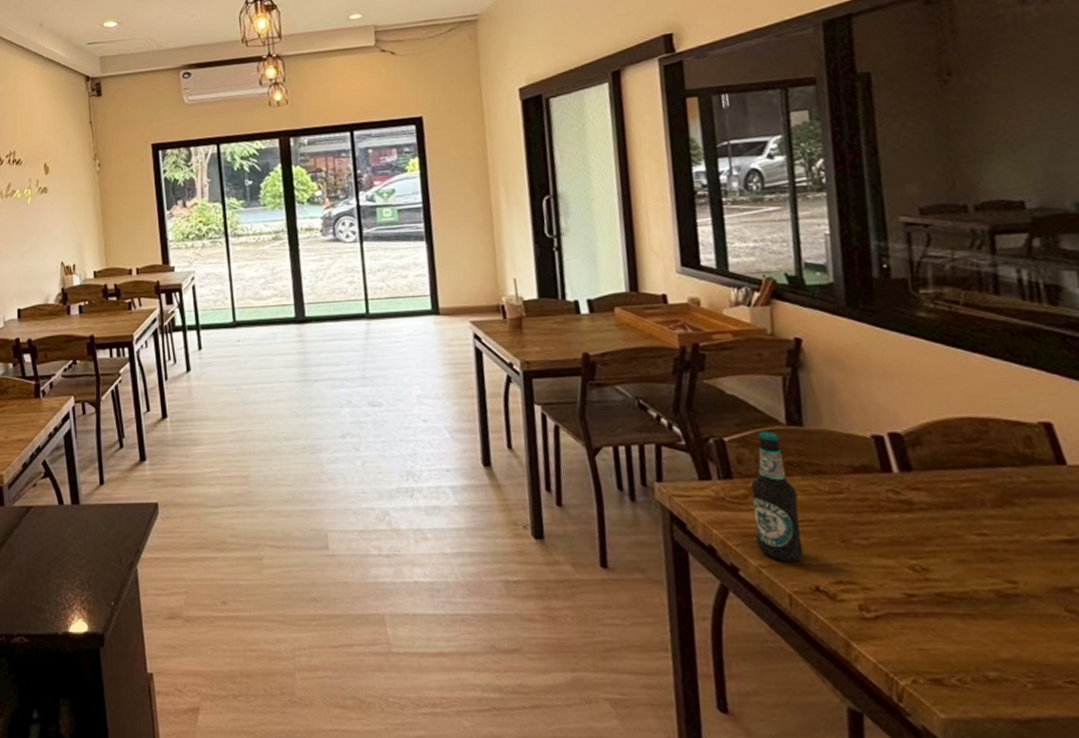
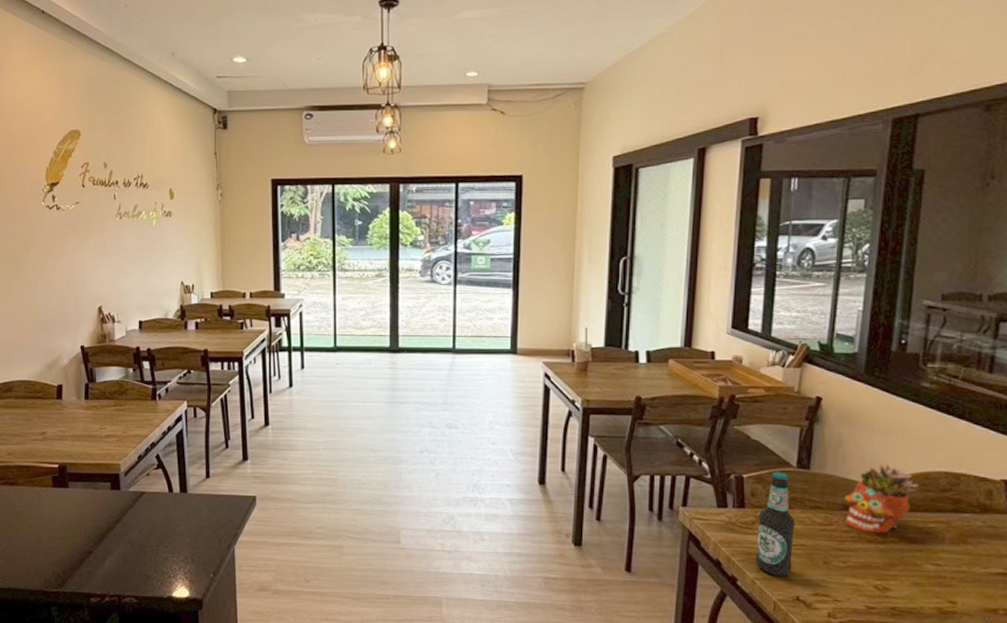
succulent planter: none [850,412,939,500] -> present [844,463,918,534]

